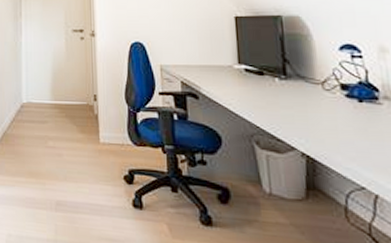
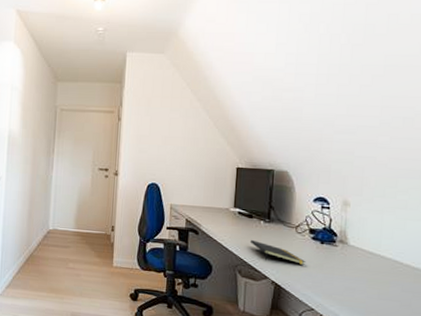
notepad: none [264,103,344,130] -> present [249,240,306,265]

